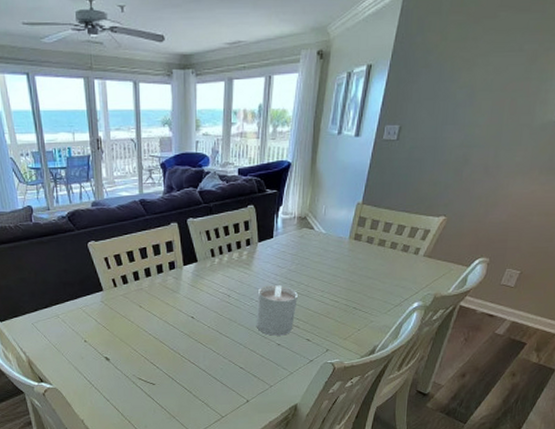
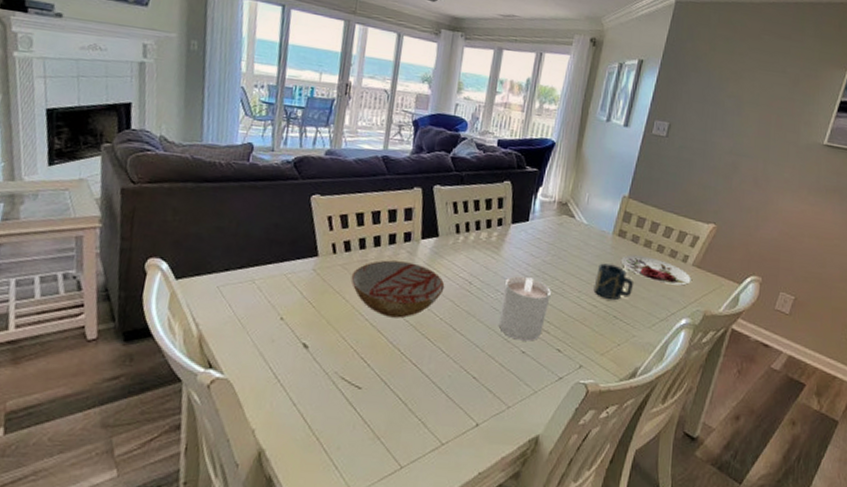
bowl: none [132,286,208,330] -> present [350,260,445,319]
cup: none [335,265,371,294] -> present [593,263,634,300]
plate: none [357,254,423,275] -> present [620,254,691,286]

